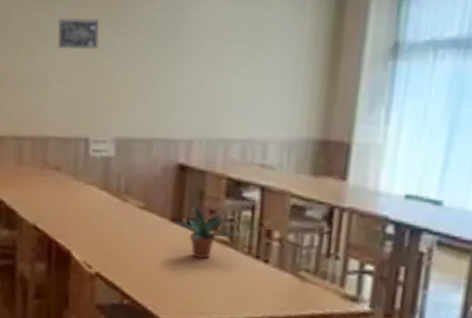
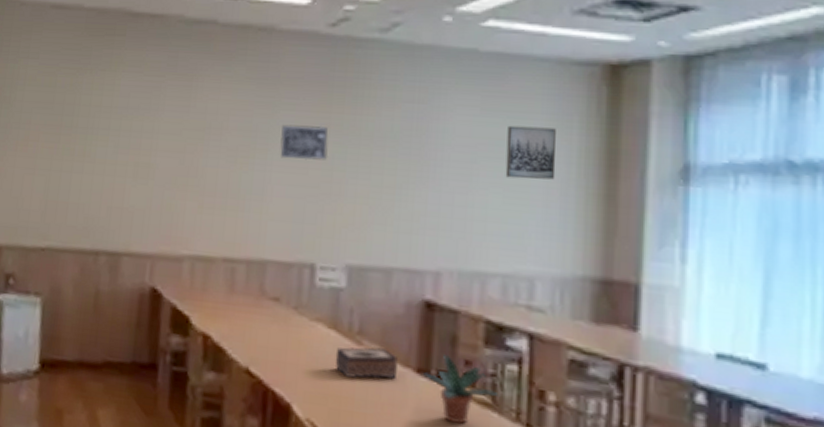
tissue box: none [105,203,157,228] -> present [334,347,398,380]
wall art: none [248,13,292,60] -> present [505,125,556,180]

